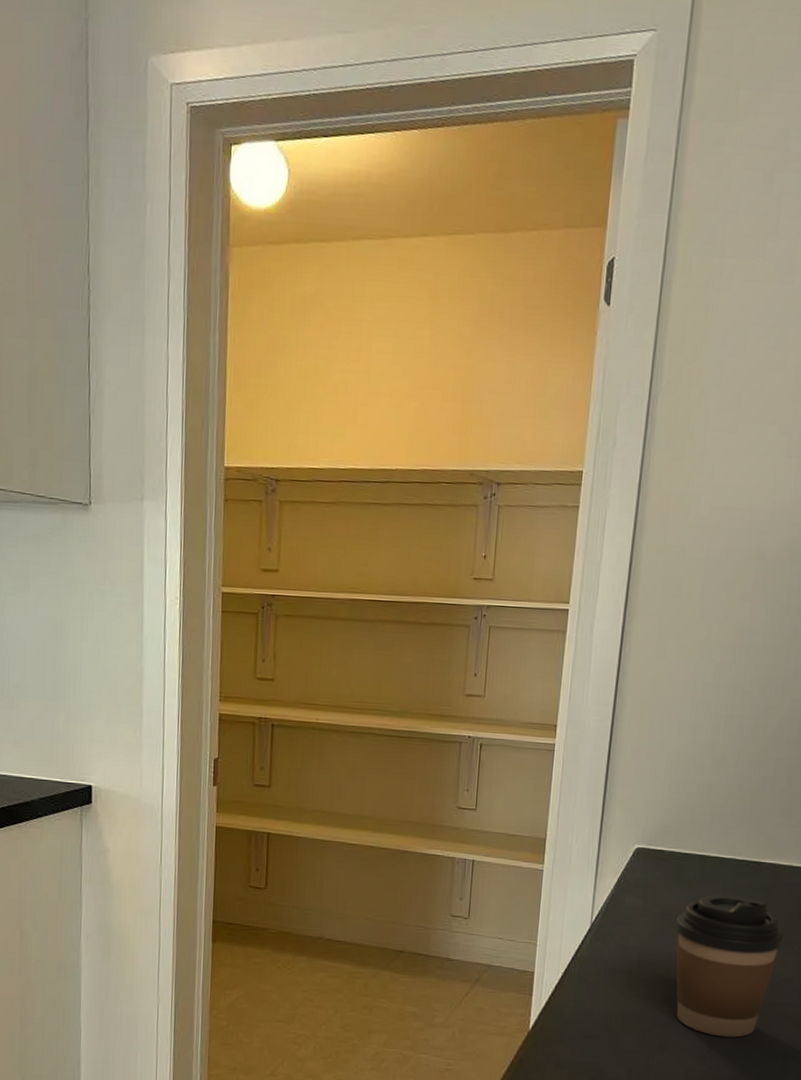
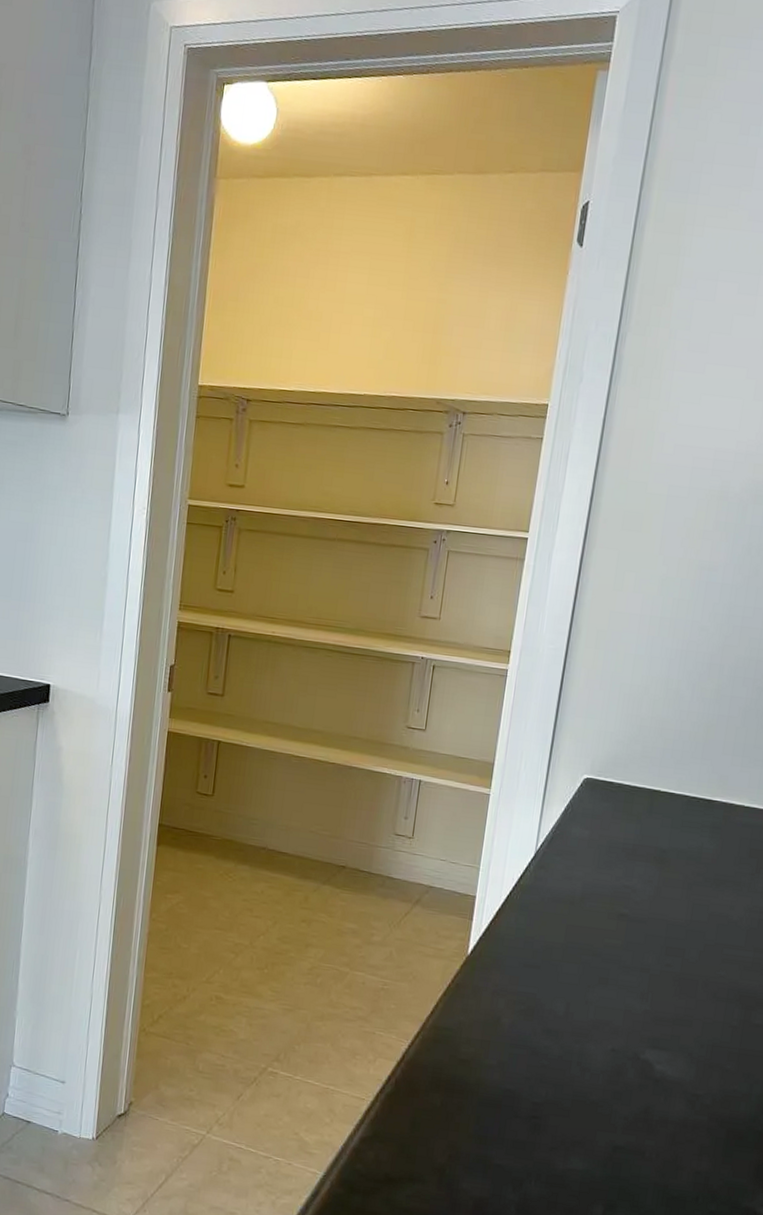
coffee cup: present [675,895,784,1038] -> none [619,830,733,977]

